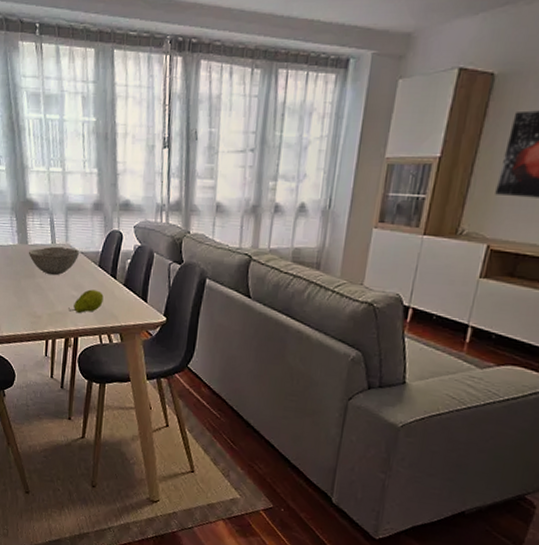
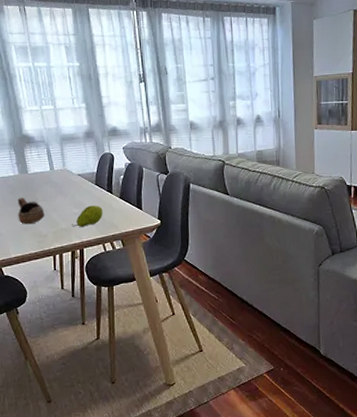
cup: none [13,270,41,302] -> present [18,197,45,225]
bowl: present [28,246,80,276] -> none [29,172,77,198]

